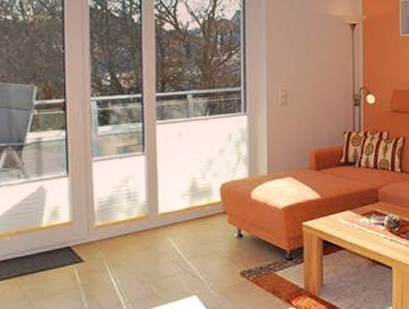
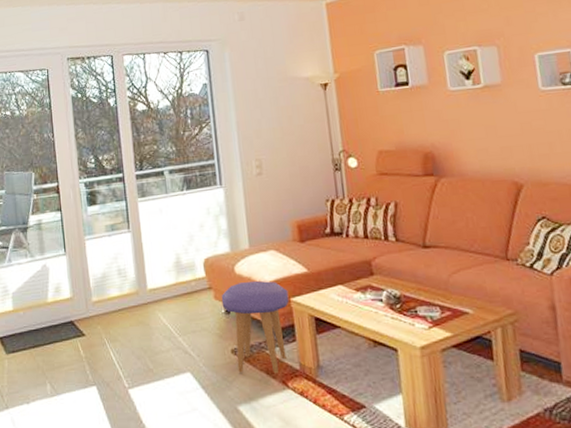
stool: none [235,206,301,294] -> present [221,281,289,374]

